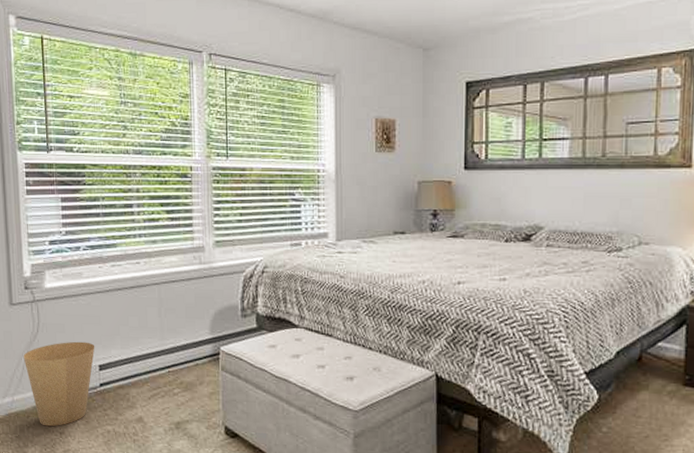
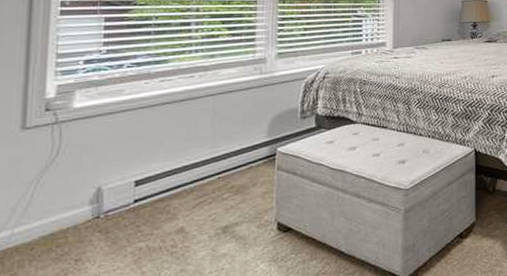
trash can: present [23,341,95,427] -> none [33,159,132,256]

